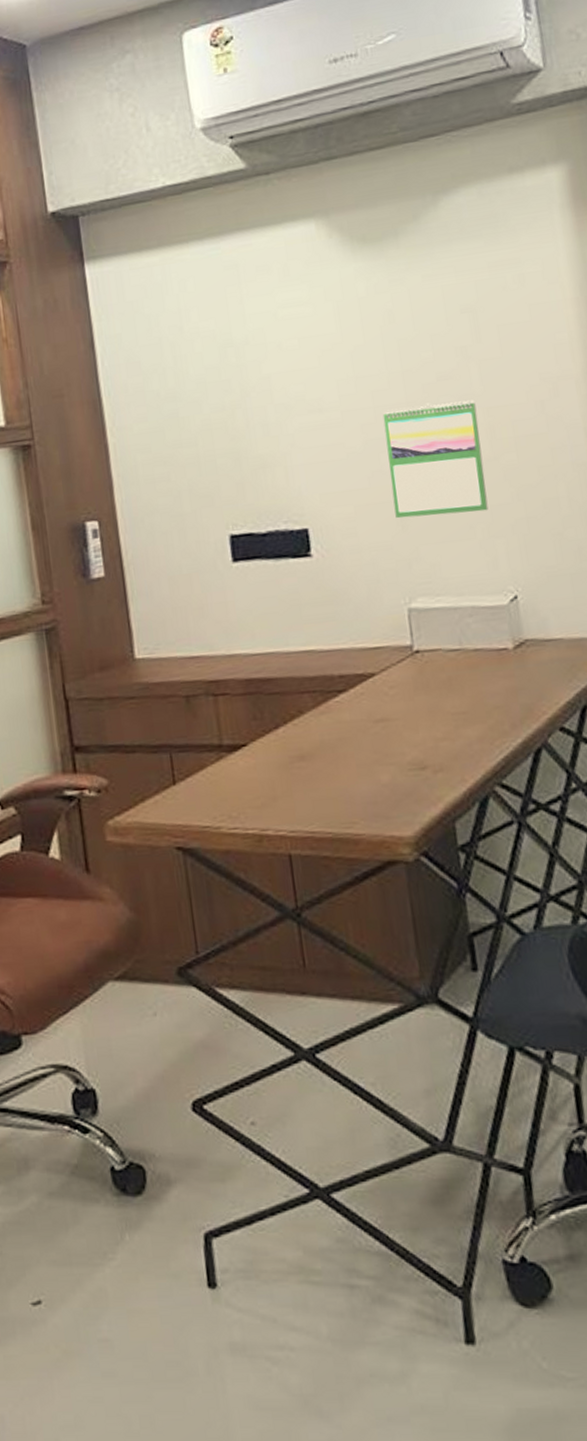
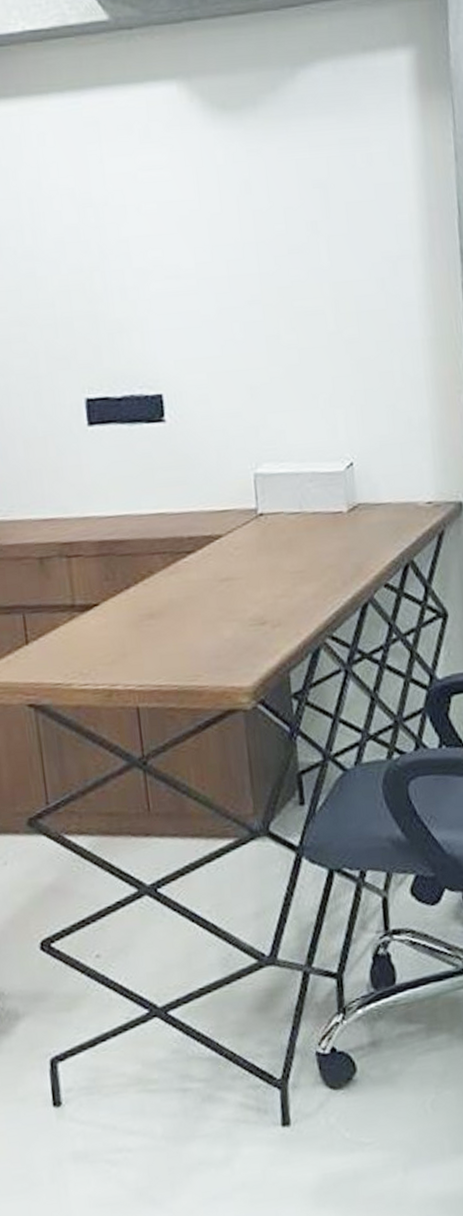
calendar: present [382,399,488,519] -> none [236,274,331,387]

